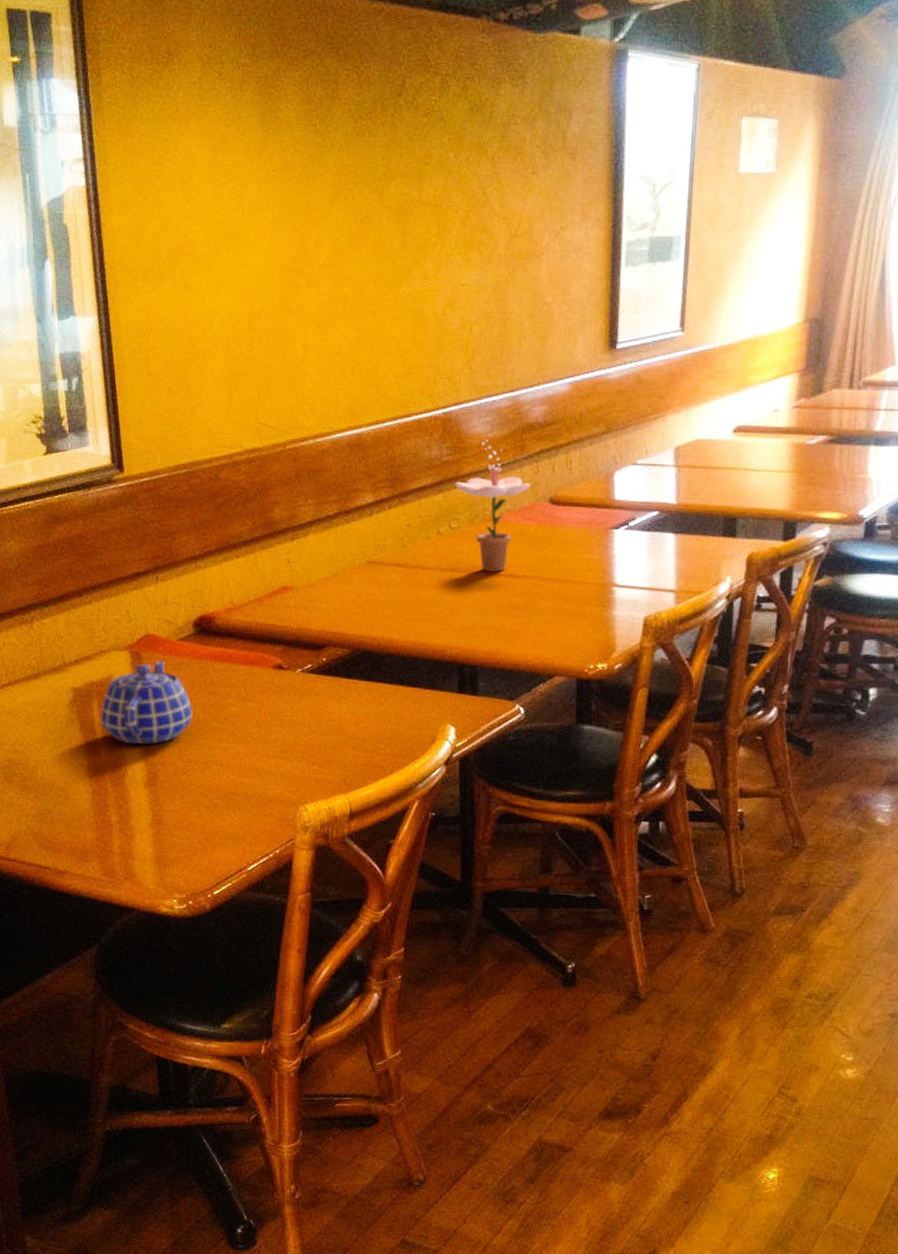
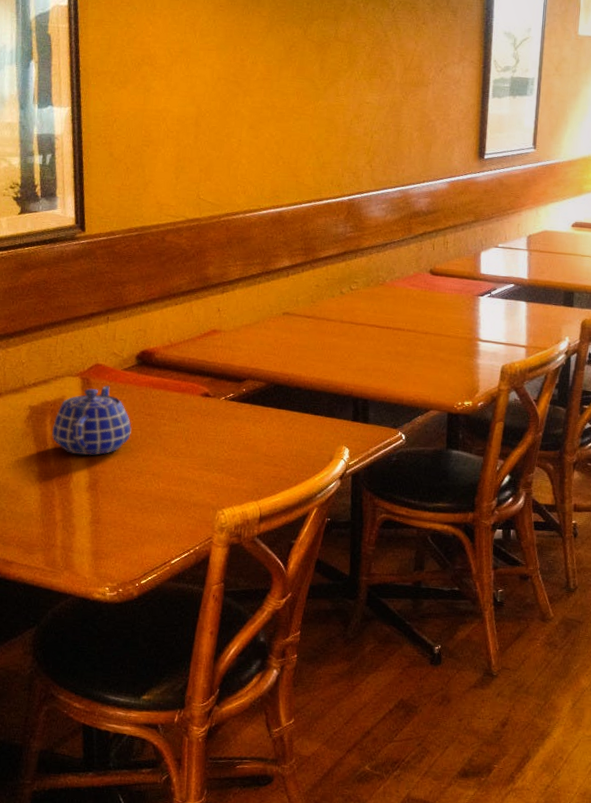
flower: present [453,434,531,572] -> none [354,217,416,326]

